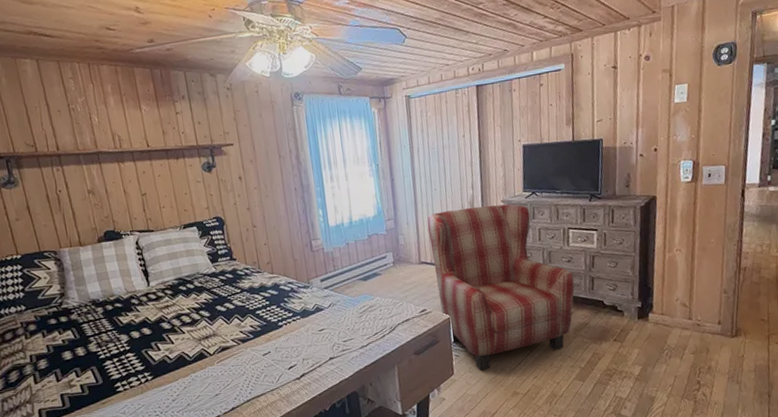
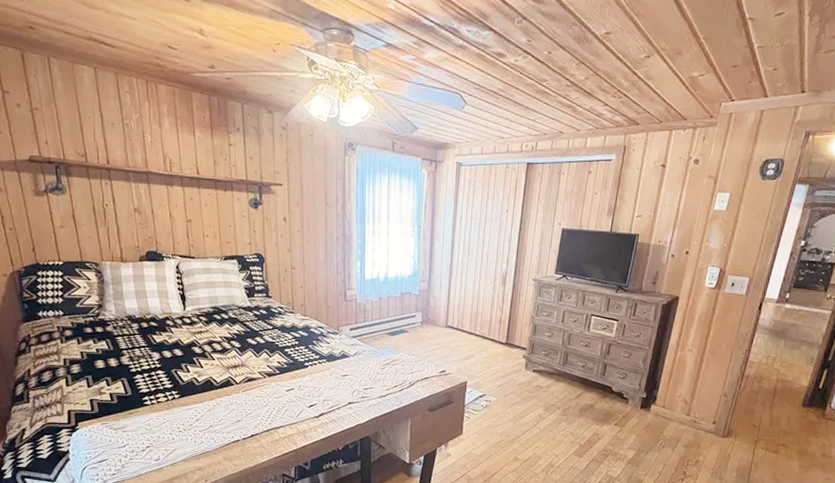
armchair: present [427,203,575,370] -> none [458,281,589,434]

